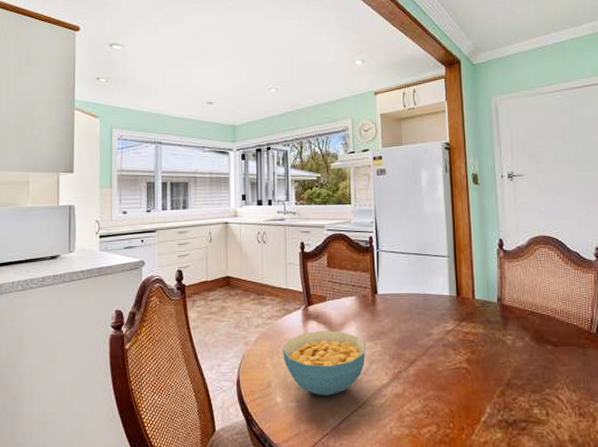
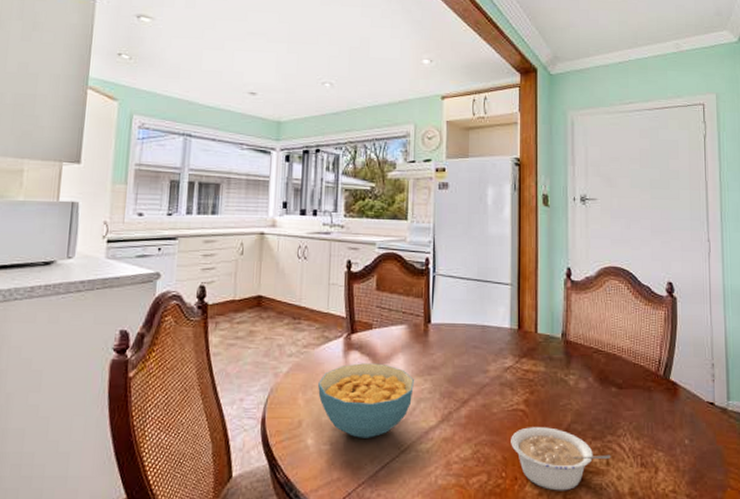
legume: none [456,383,551,439] -> present [511,427,611,491]

